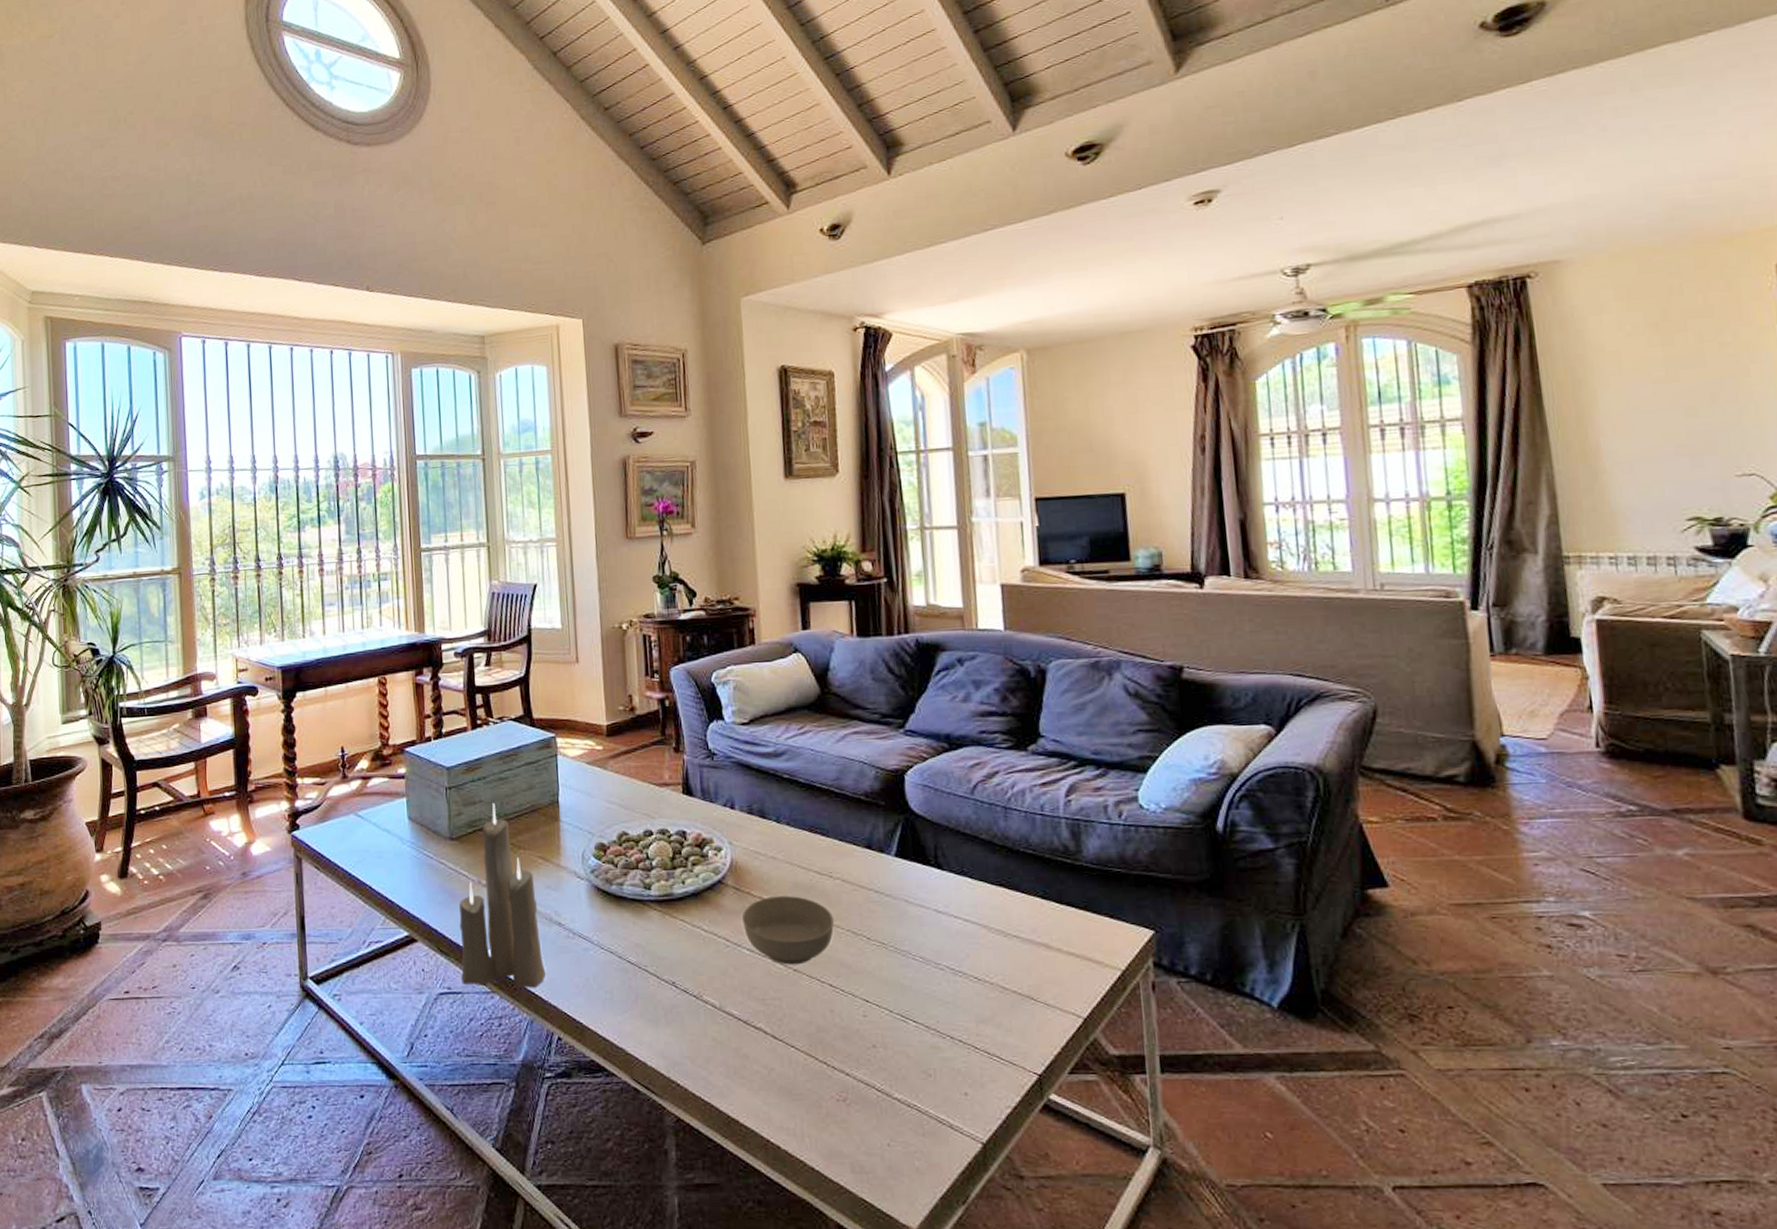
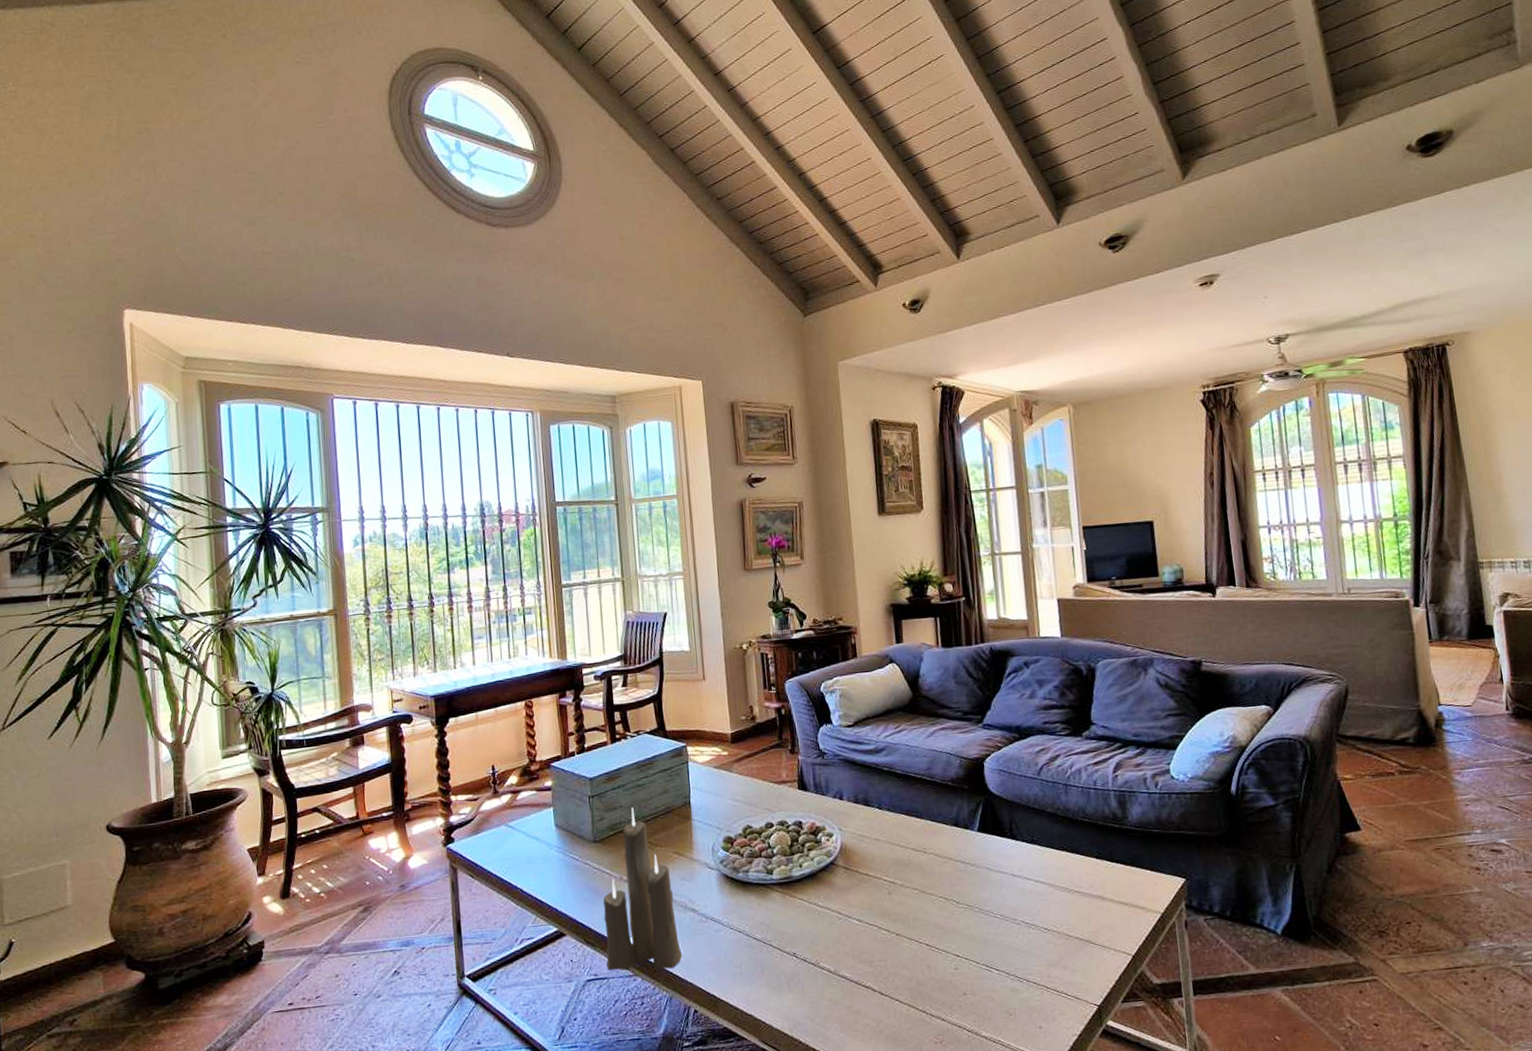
bowl: present [741,896,835,965] -> none [851,871,930,931]

